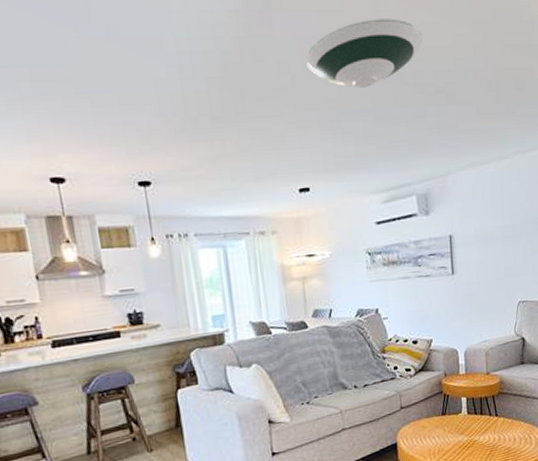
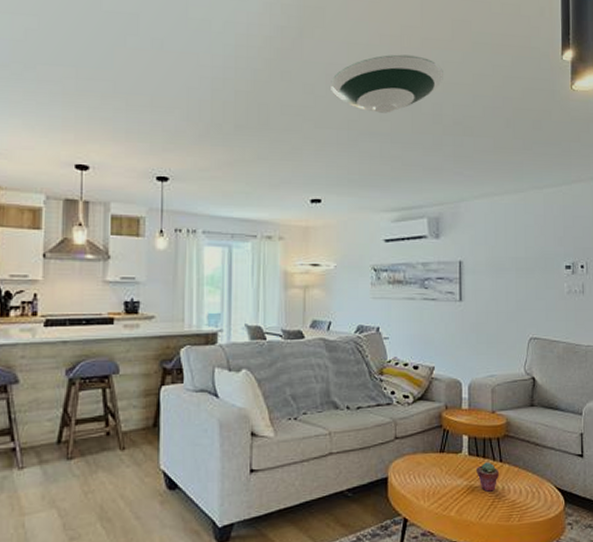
potted succulent: none [475,417,496,443] -> present [477,462,500,492]

